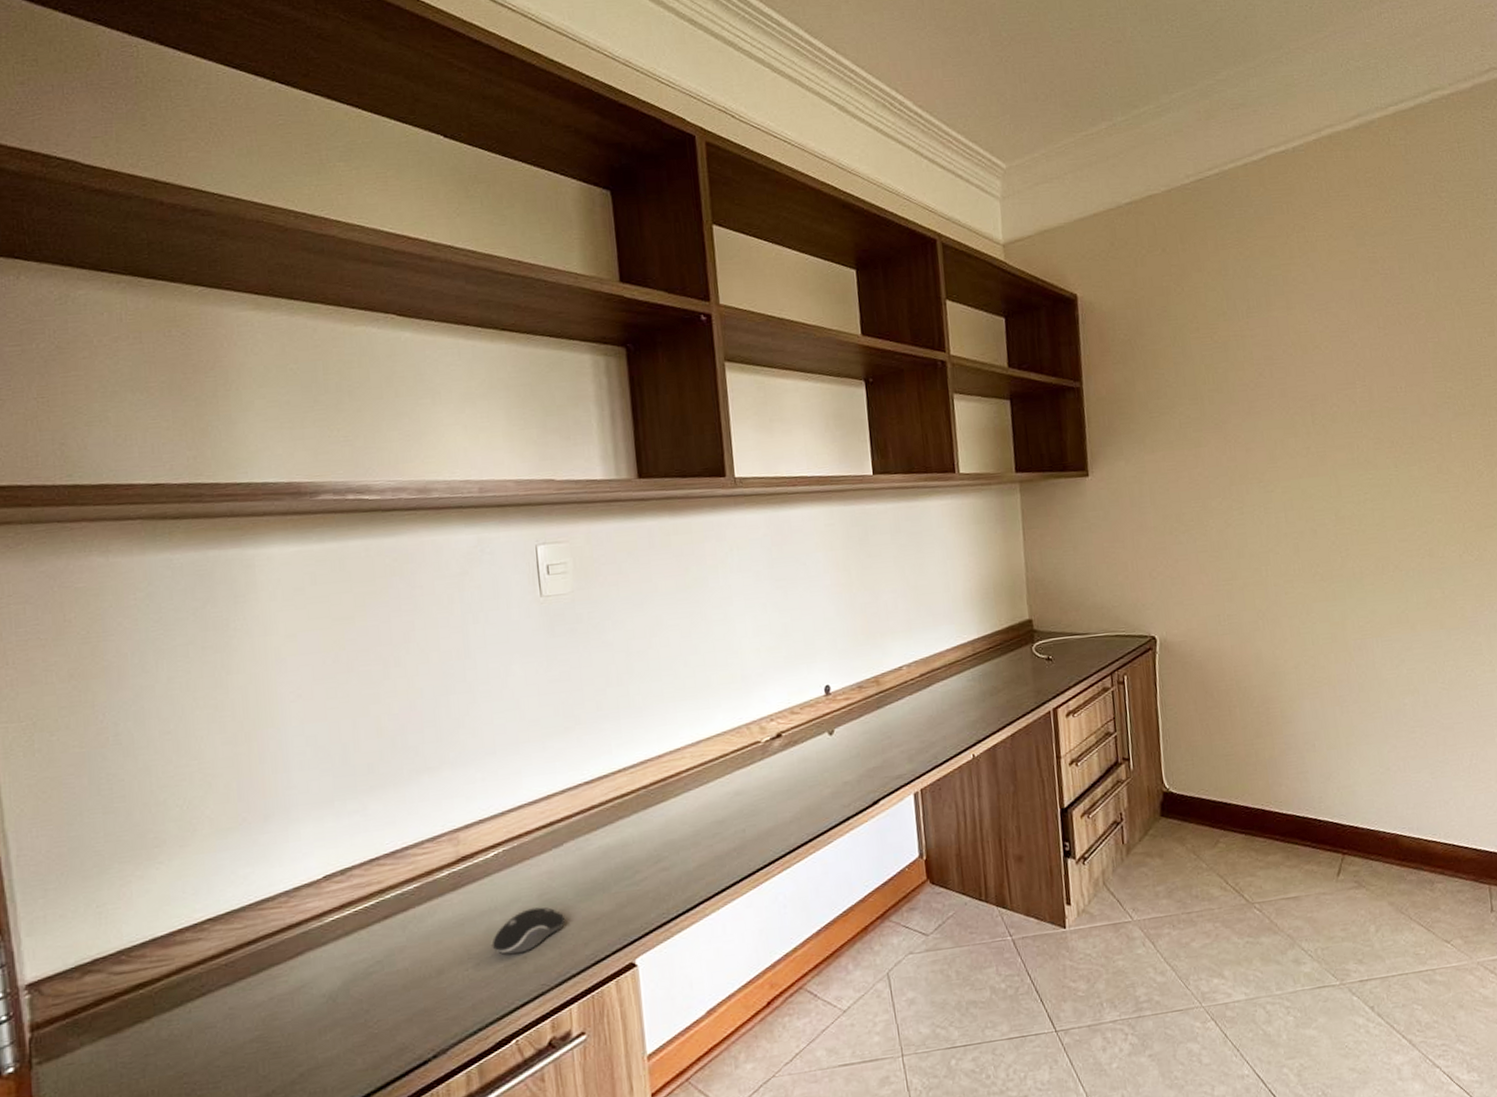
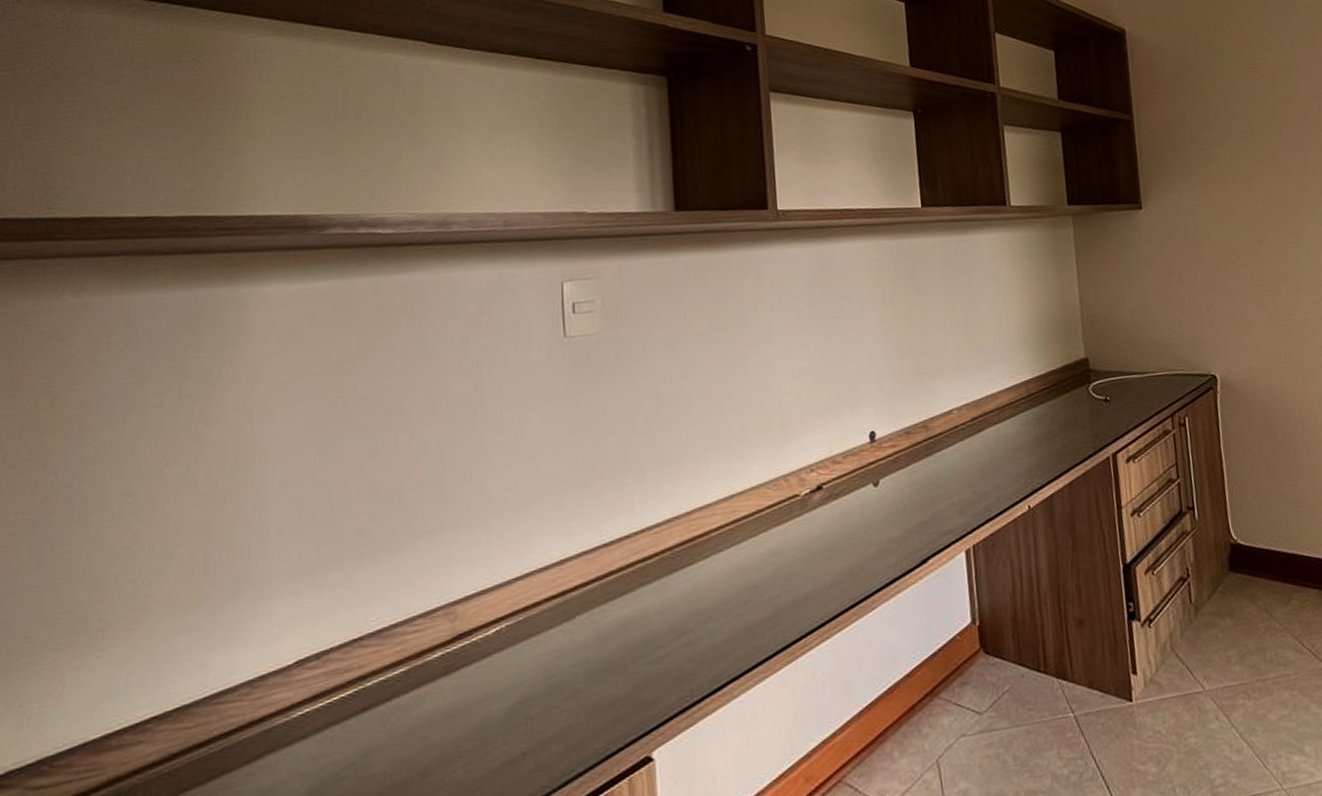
computer mouse: present [491,907,565,955] -> none [486,692,573,752]

